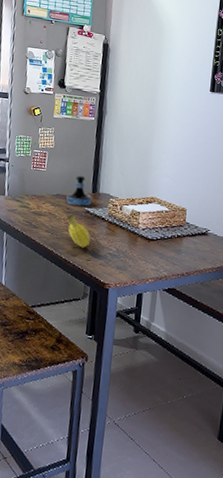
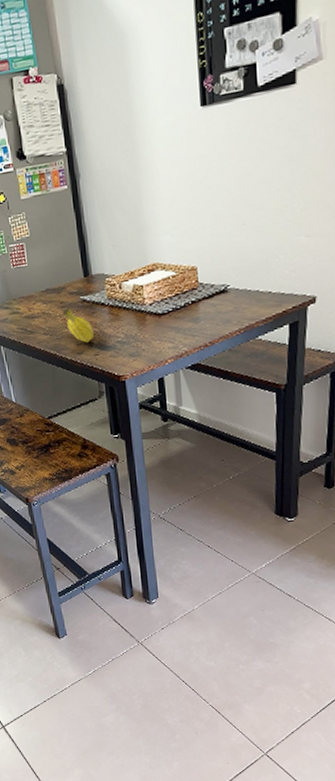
tequila bottle: present [66,176,92,208] -> none [57,260,85,299]

